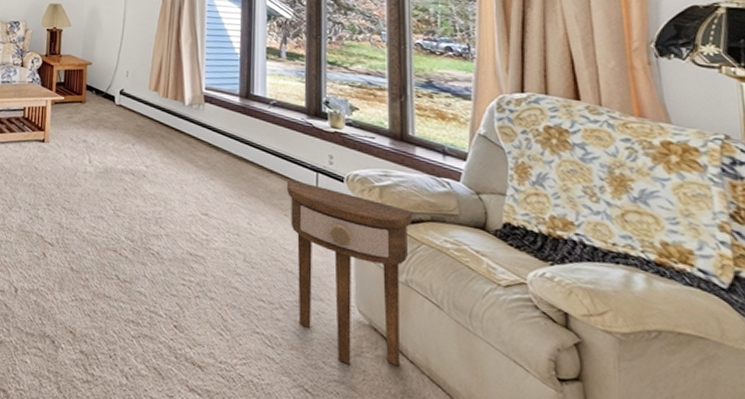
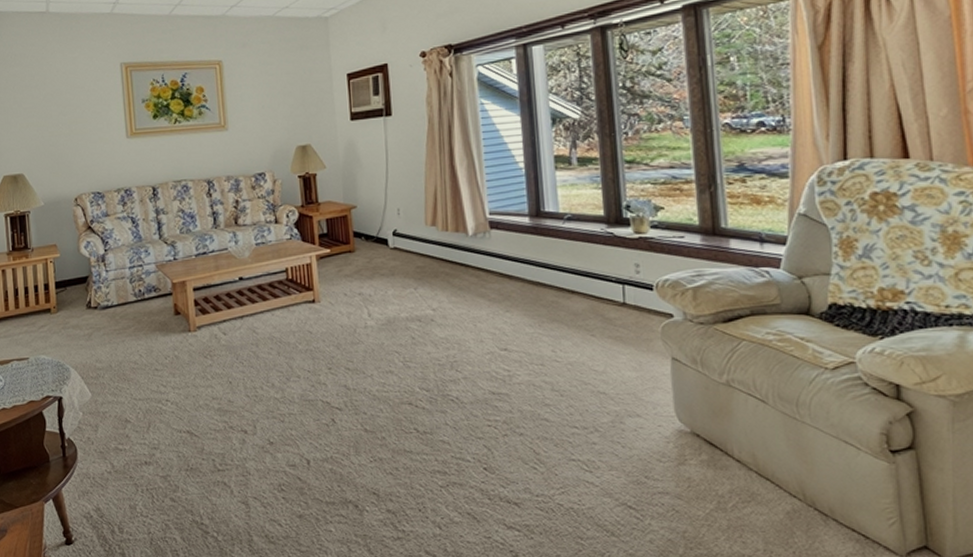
side table: present [287,178,413,367] -> none [591,296,731,475]

